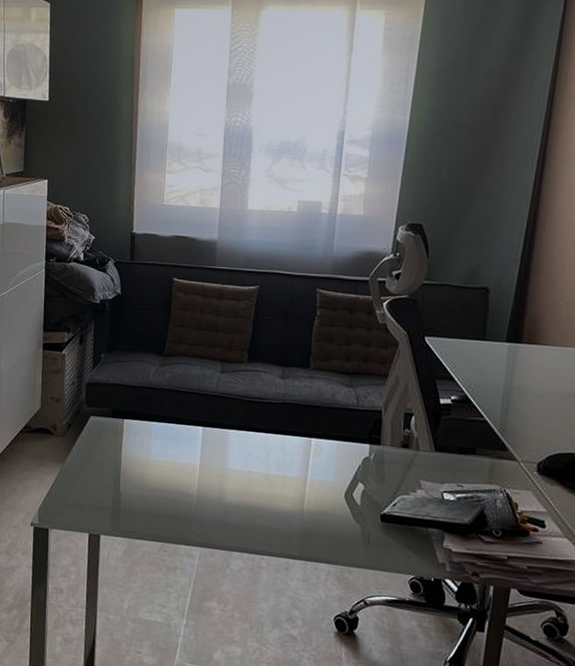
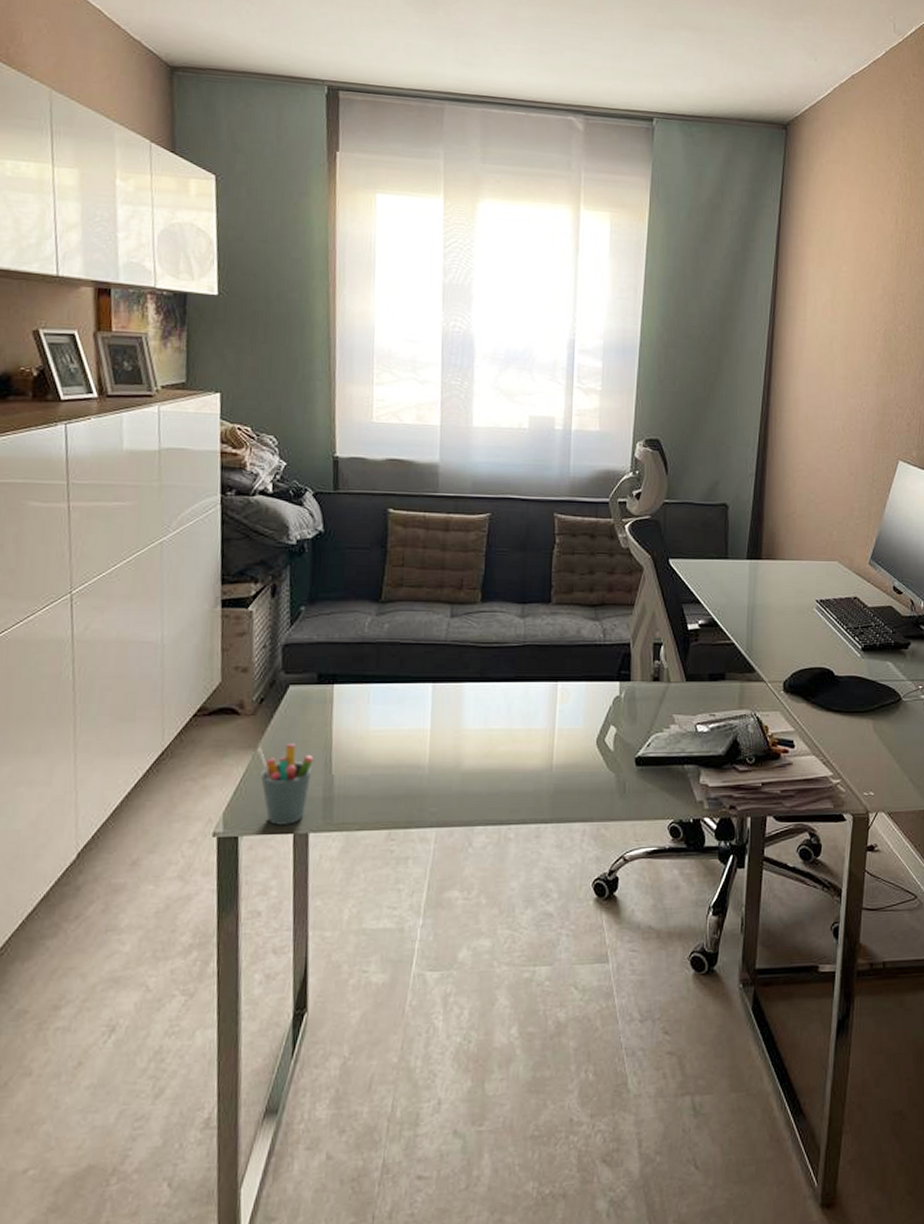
pen holder: none [65,462,107,526] -> present [258,744,315,827]

